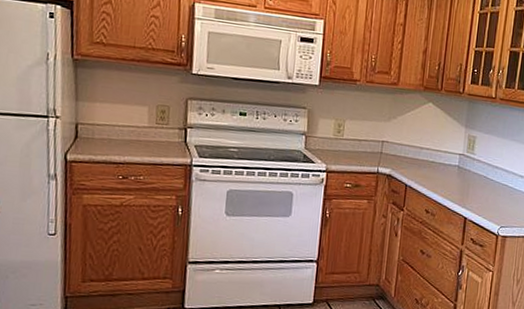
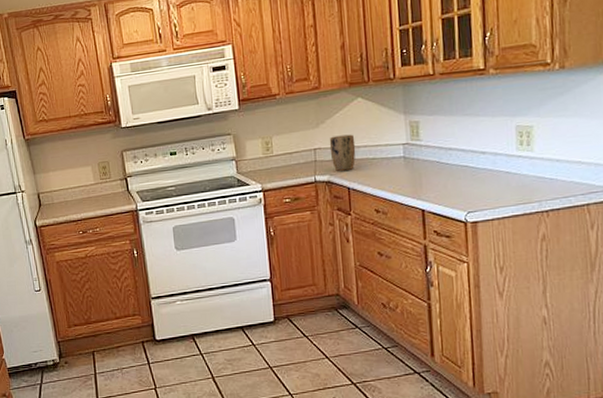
plant pot: none [396,133,420,168] -> present [329,134,356,171]

